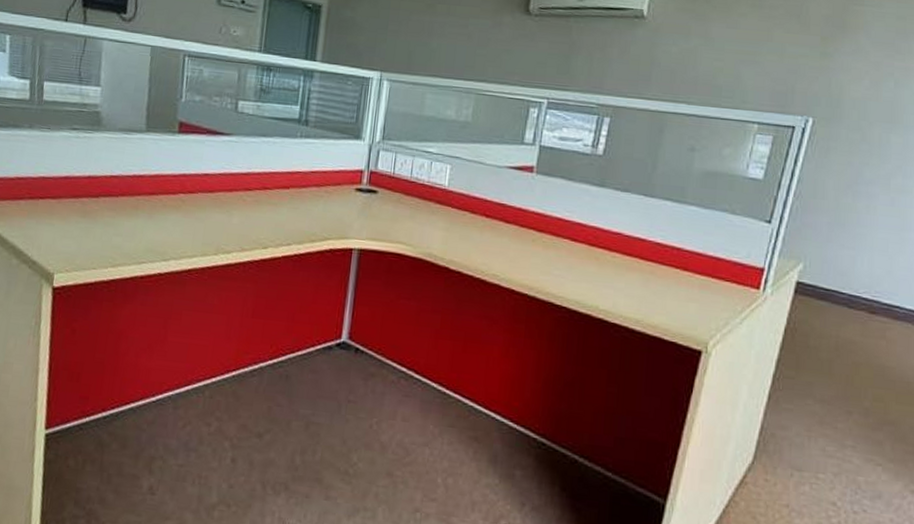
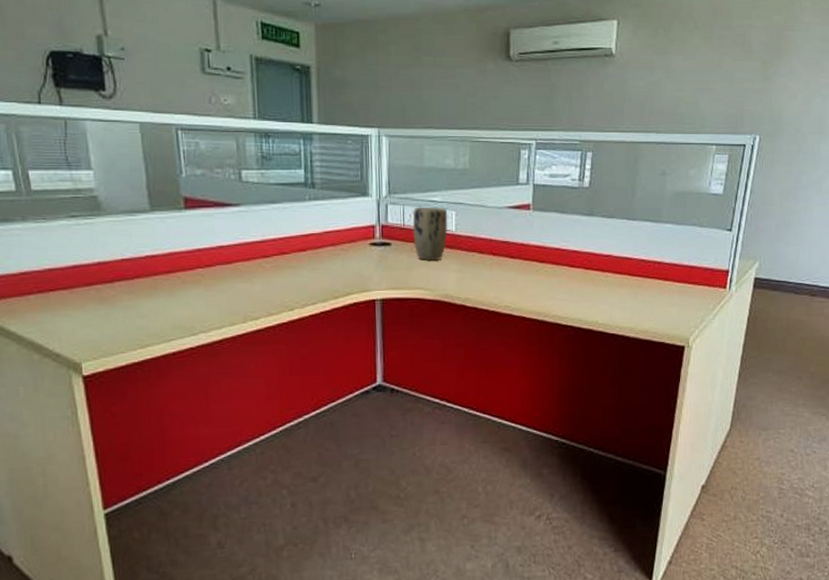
plant pot: none [401,156,442,215] -> present [412,207,448,260]

